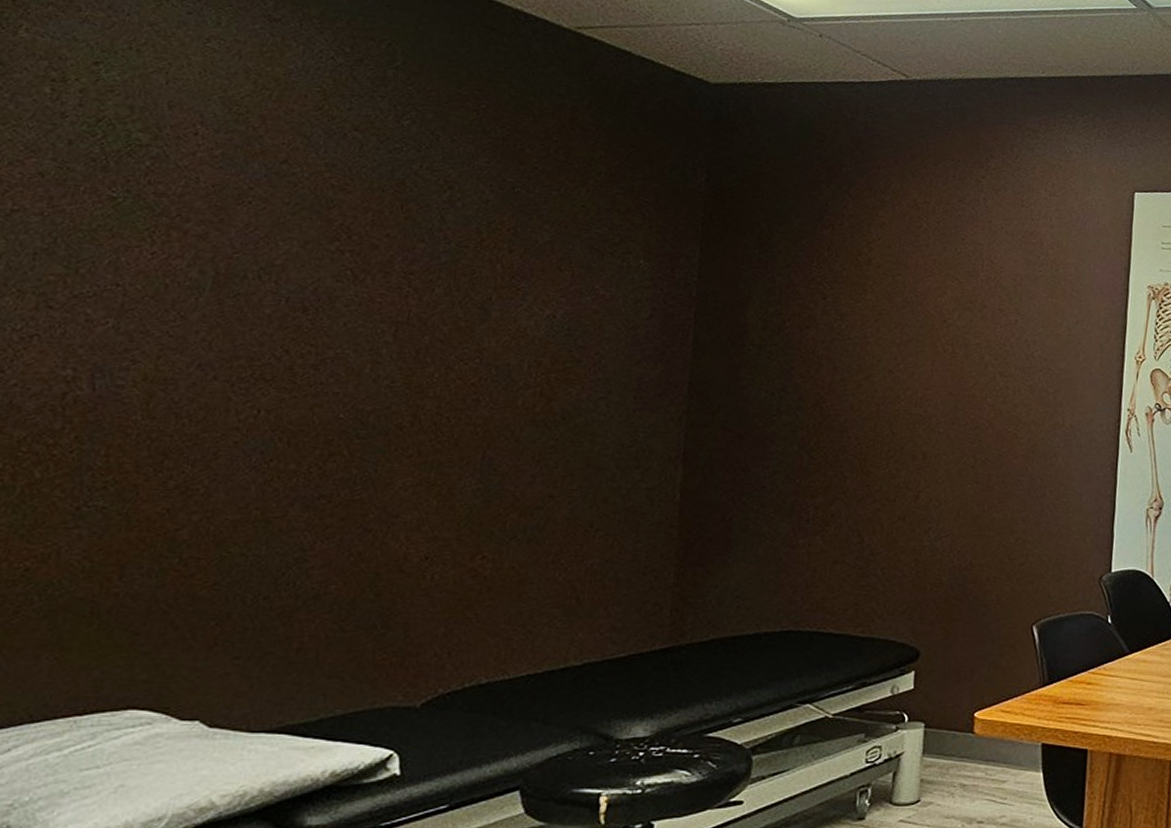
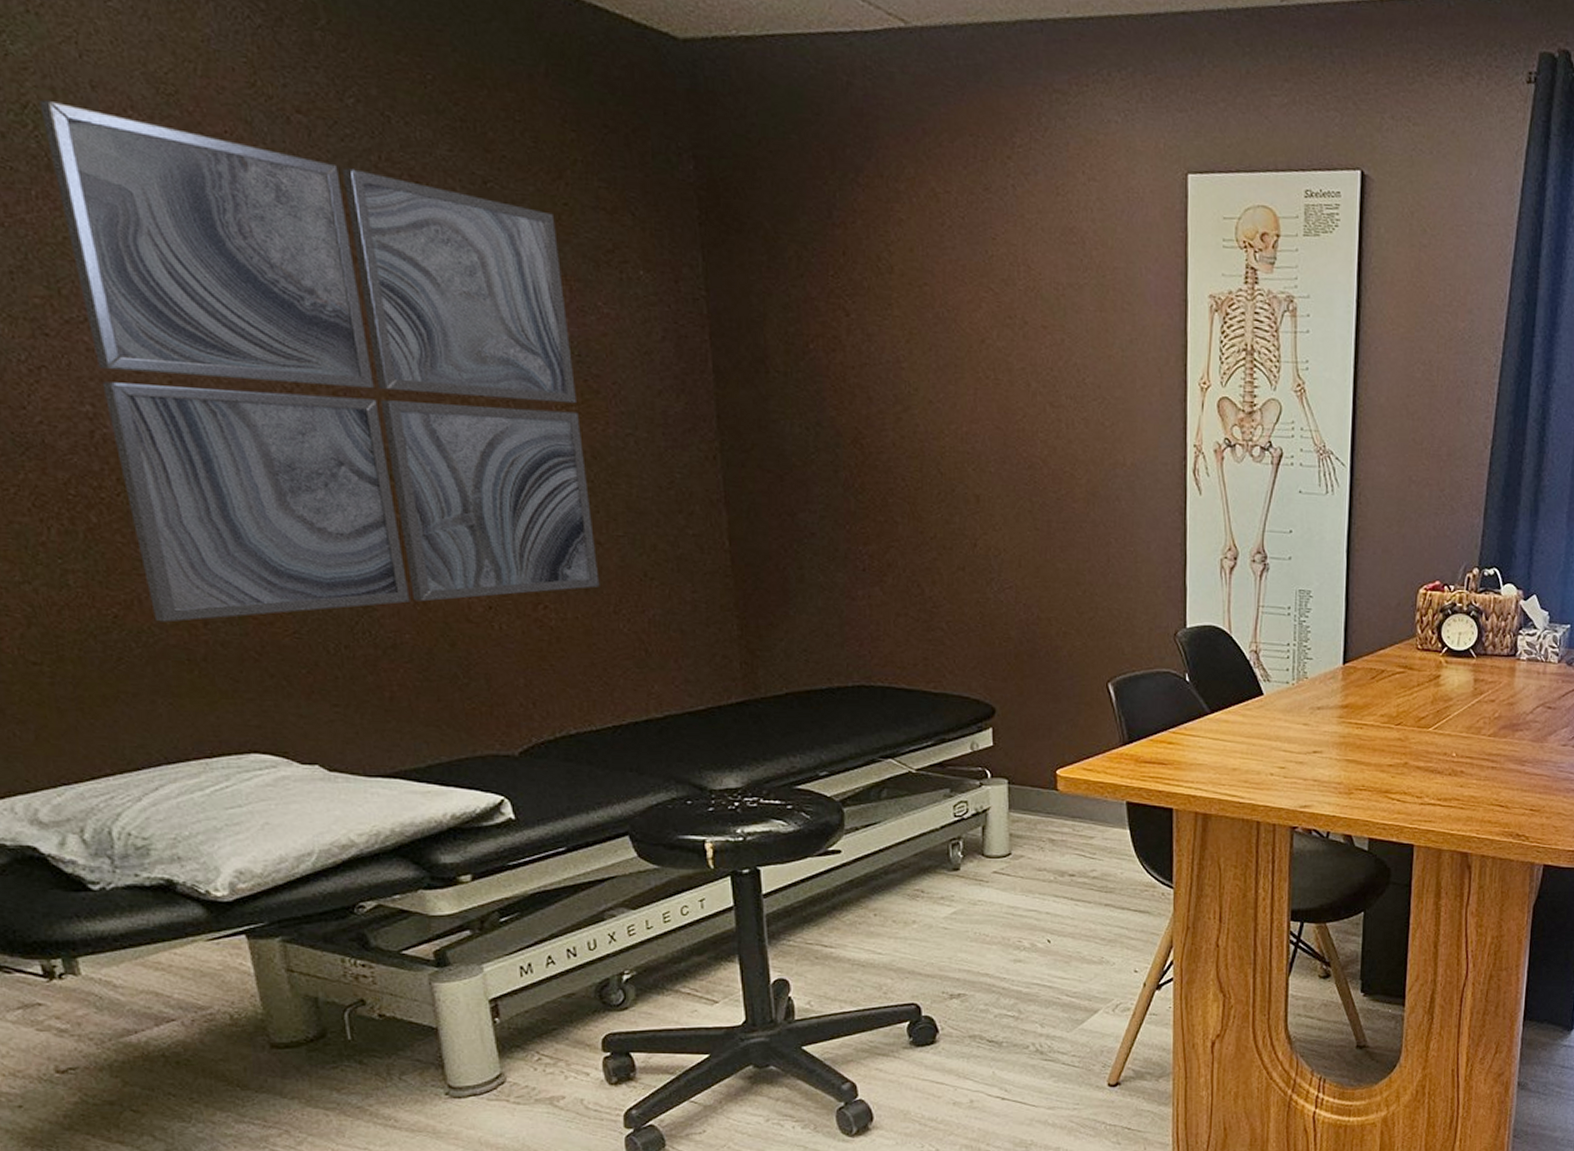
wall art: none [68,115,571,575] -> present [39,99,600,622]

